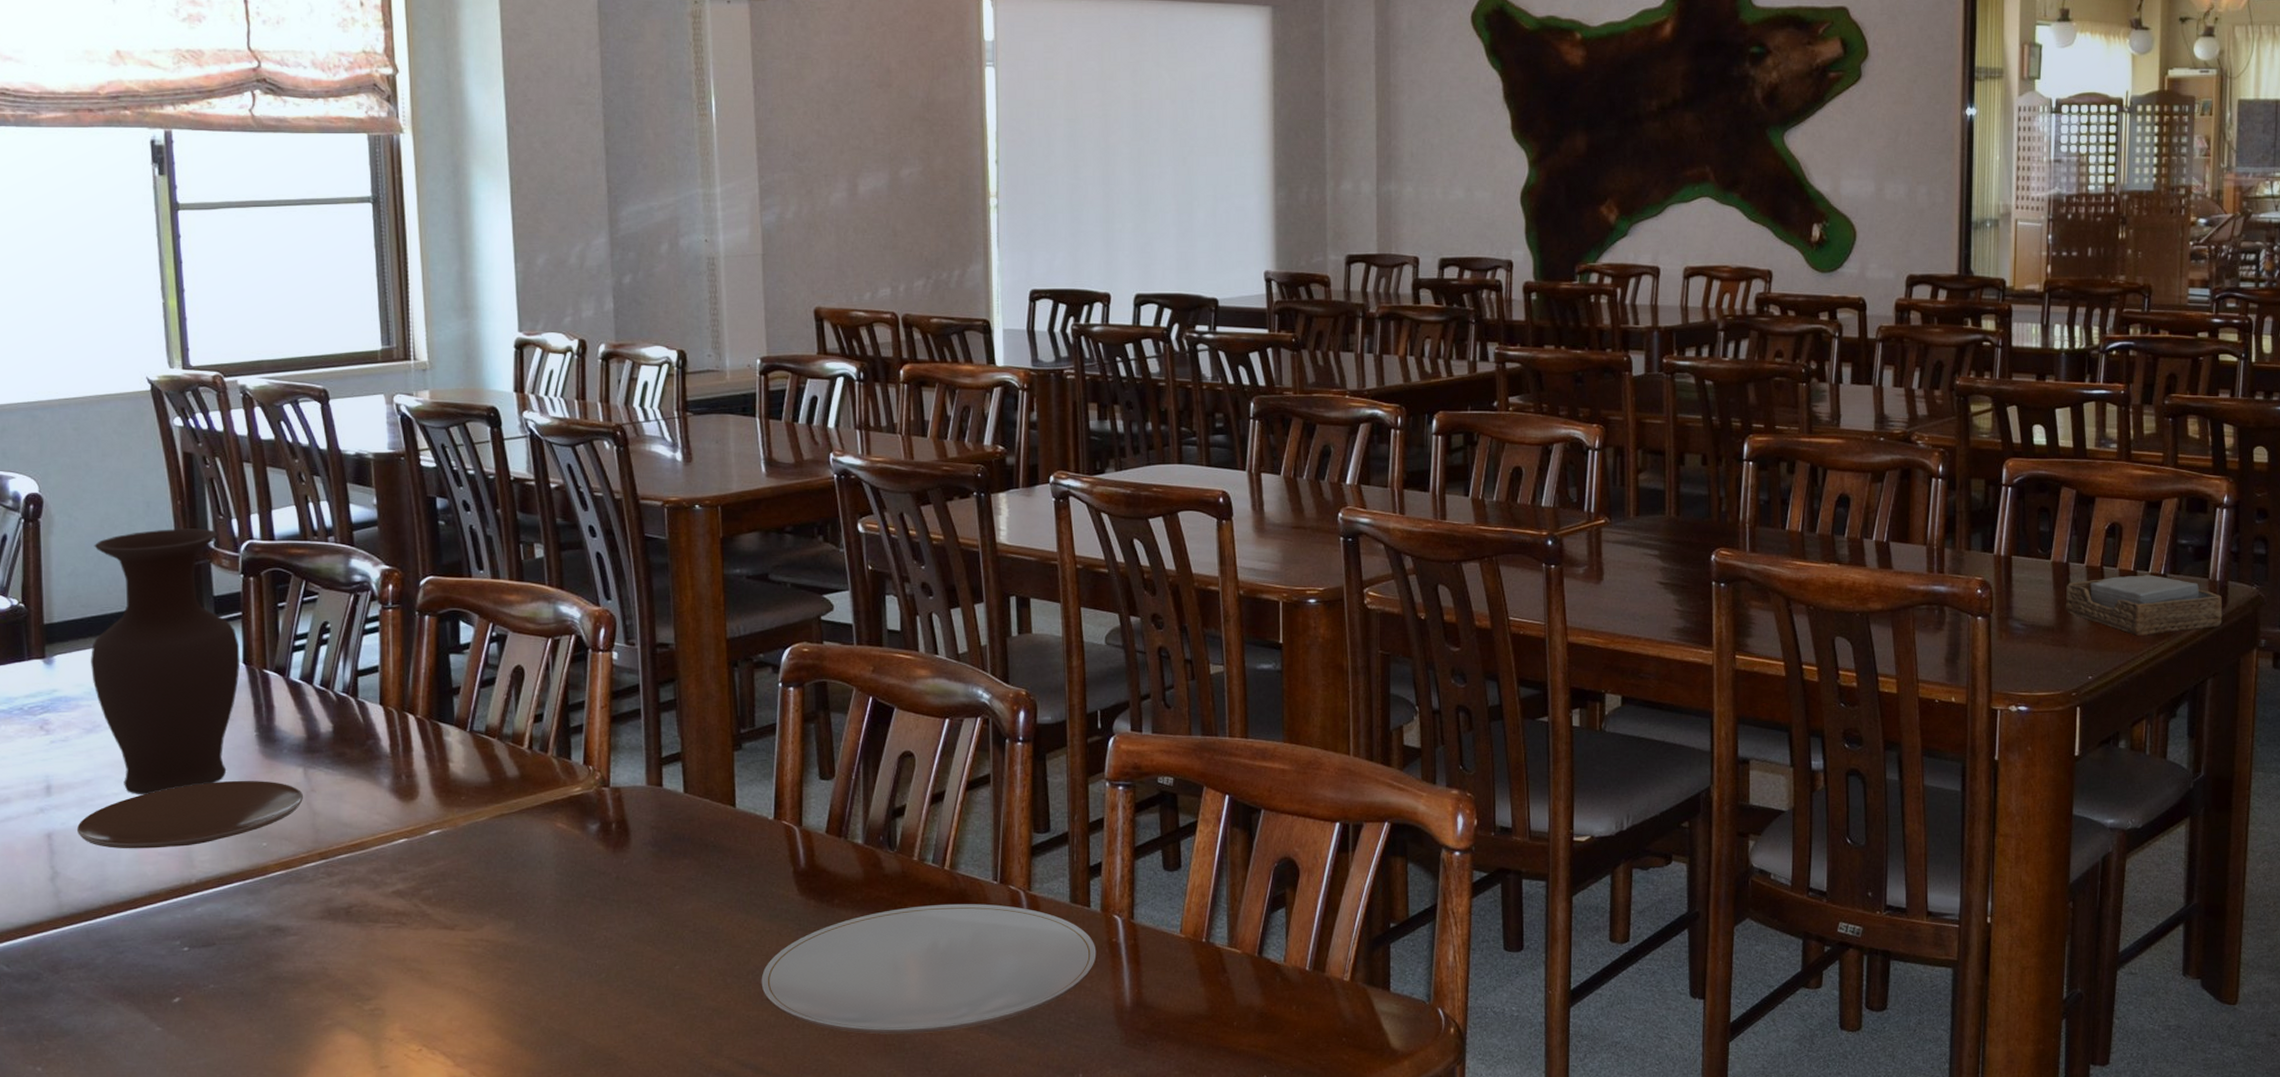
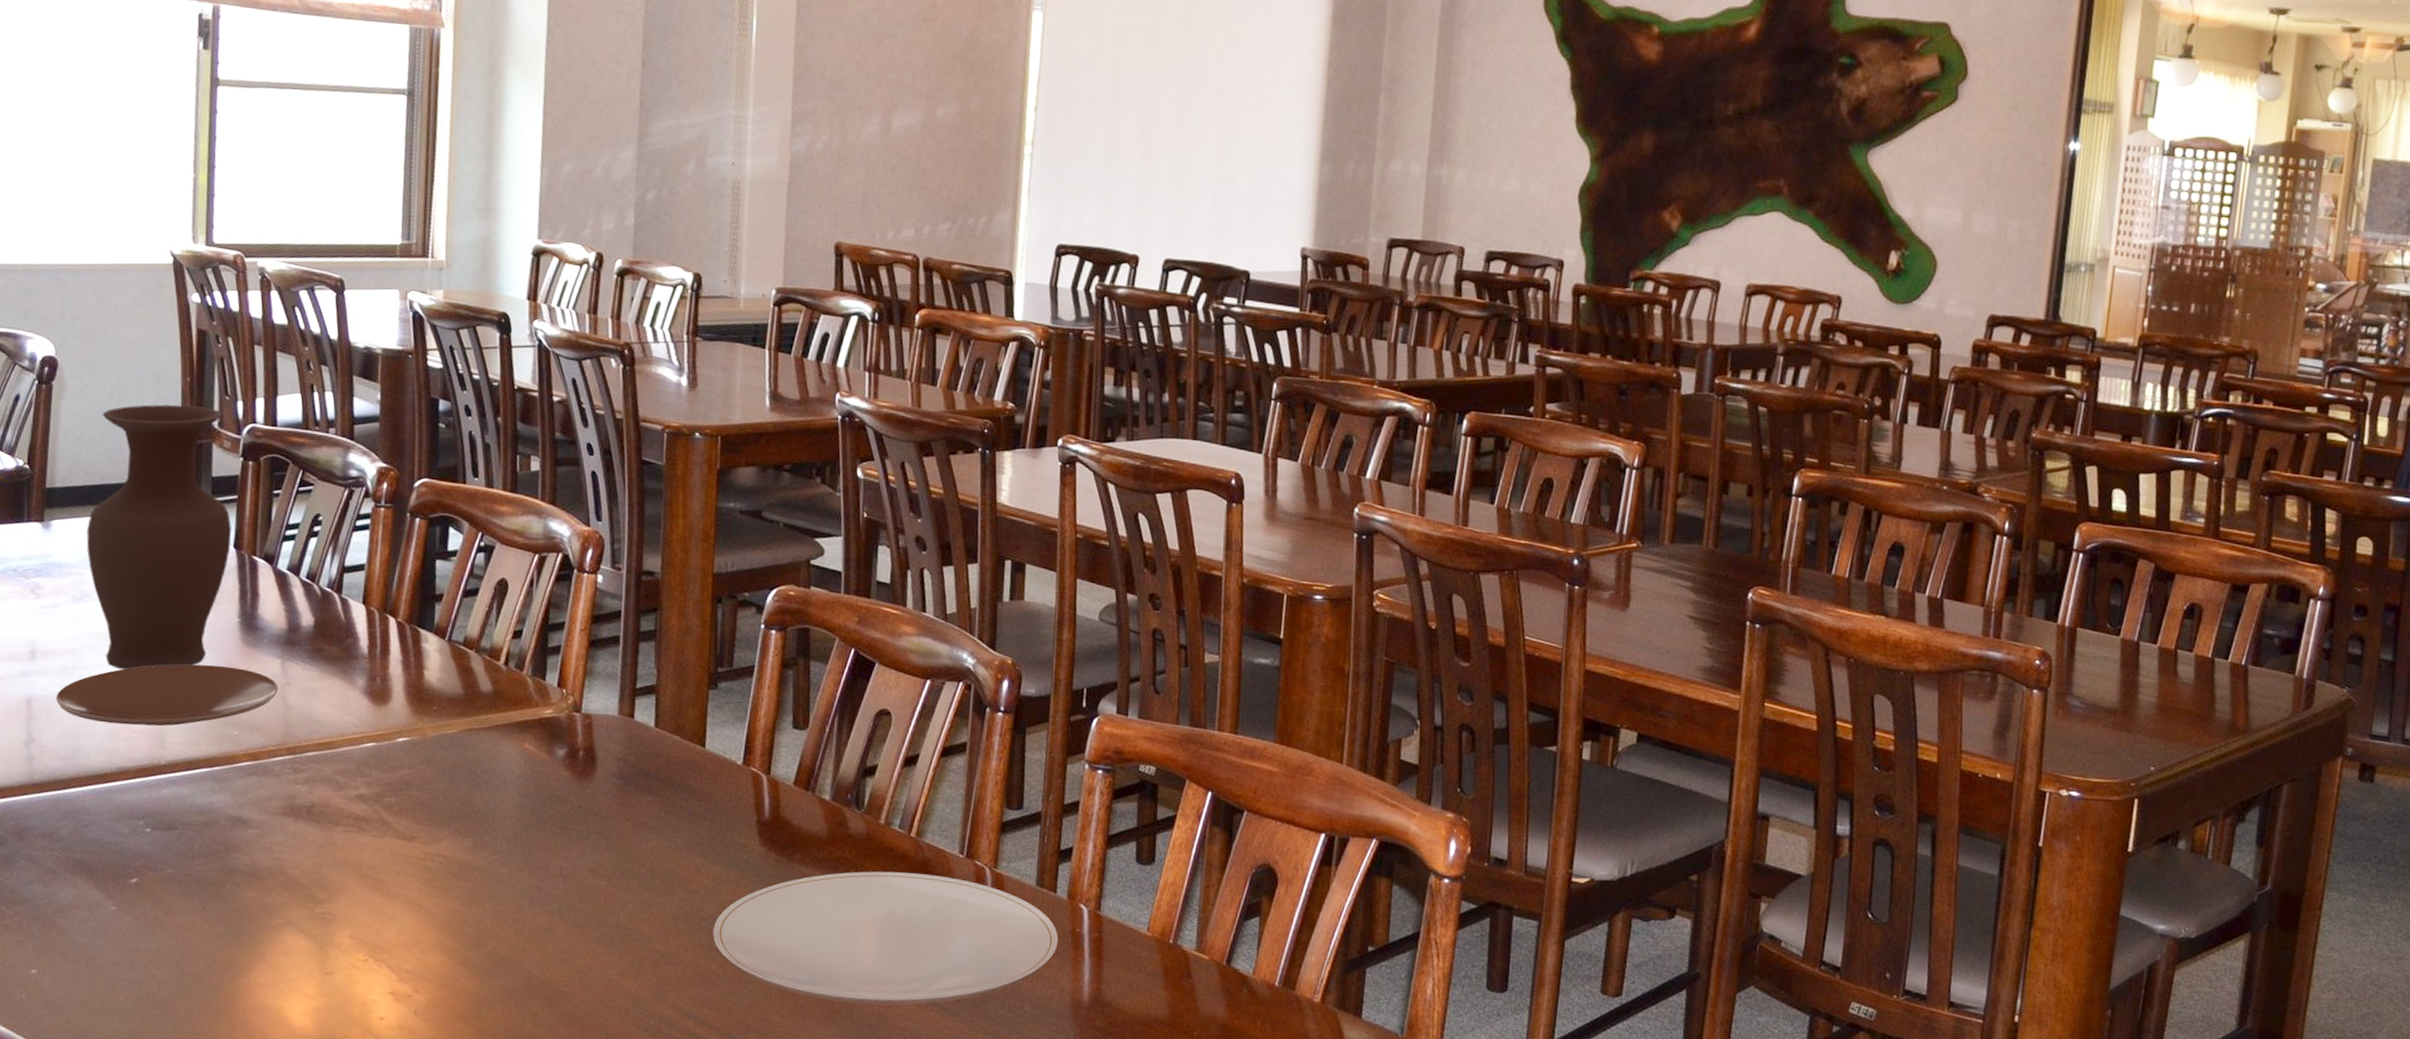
napkin holder: present [2065,575,2223,636] -> none [2131,662,2308,730]

